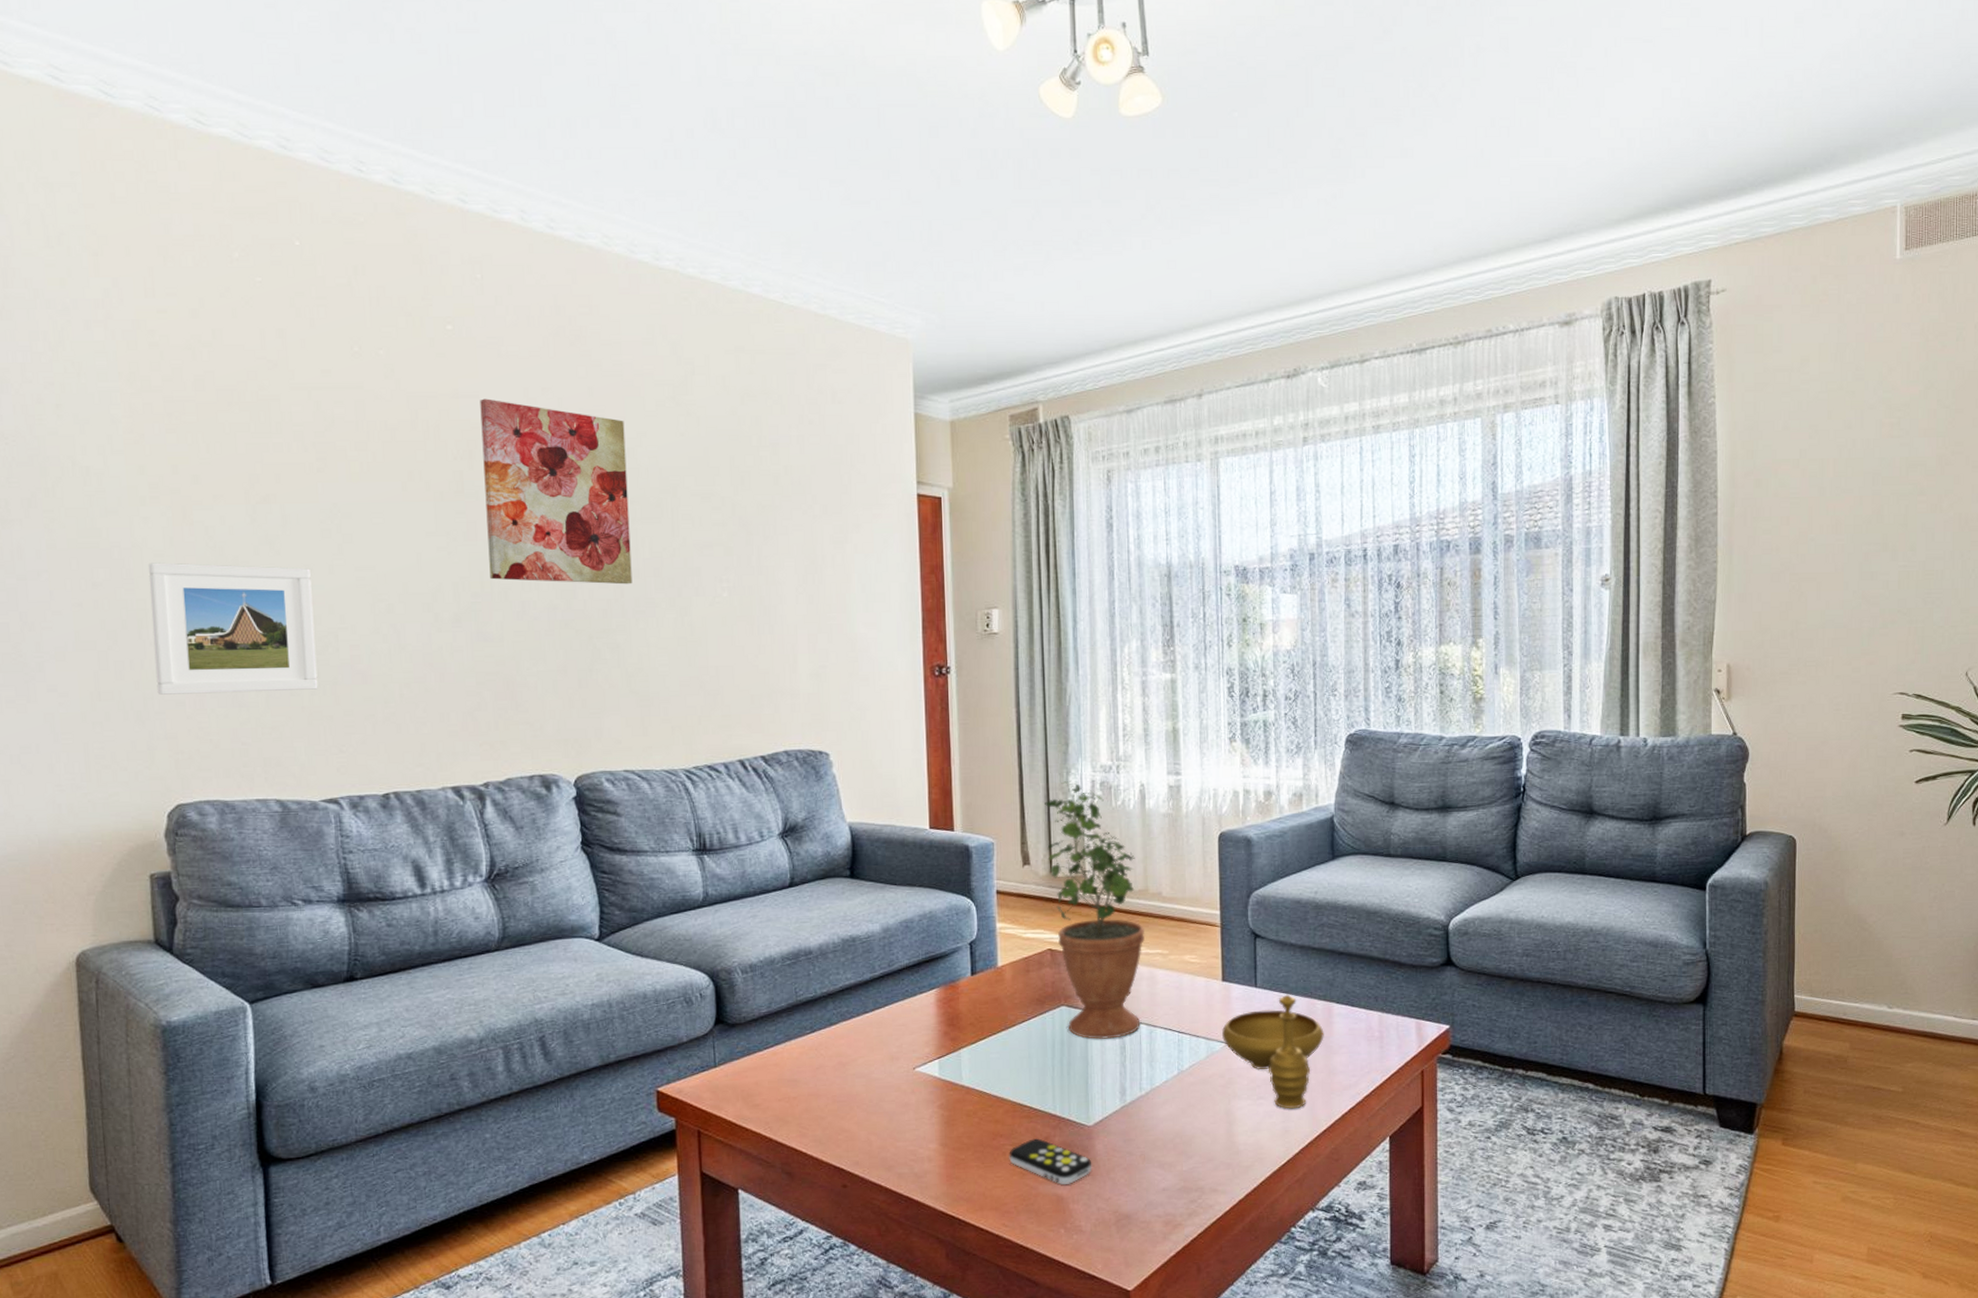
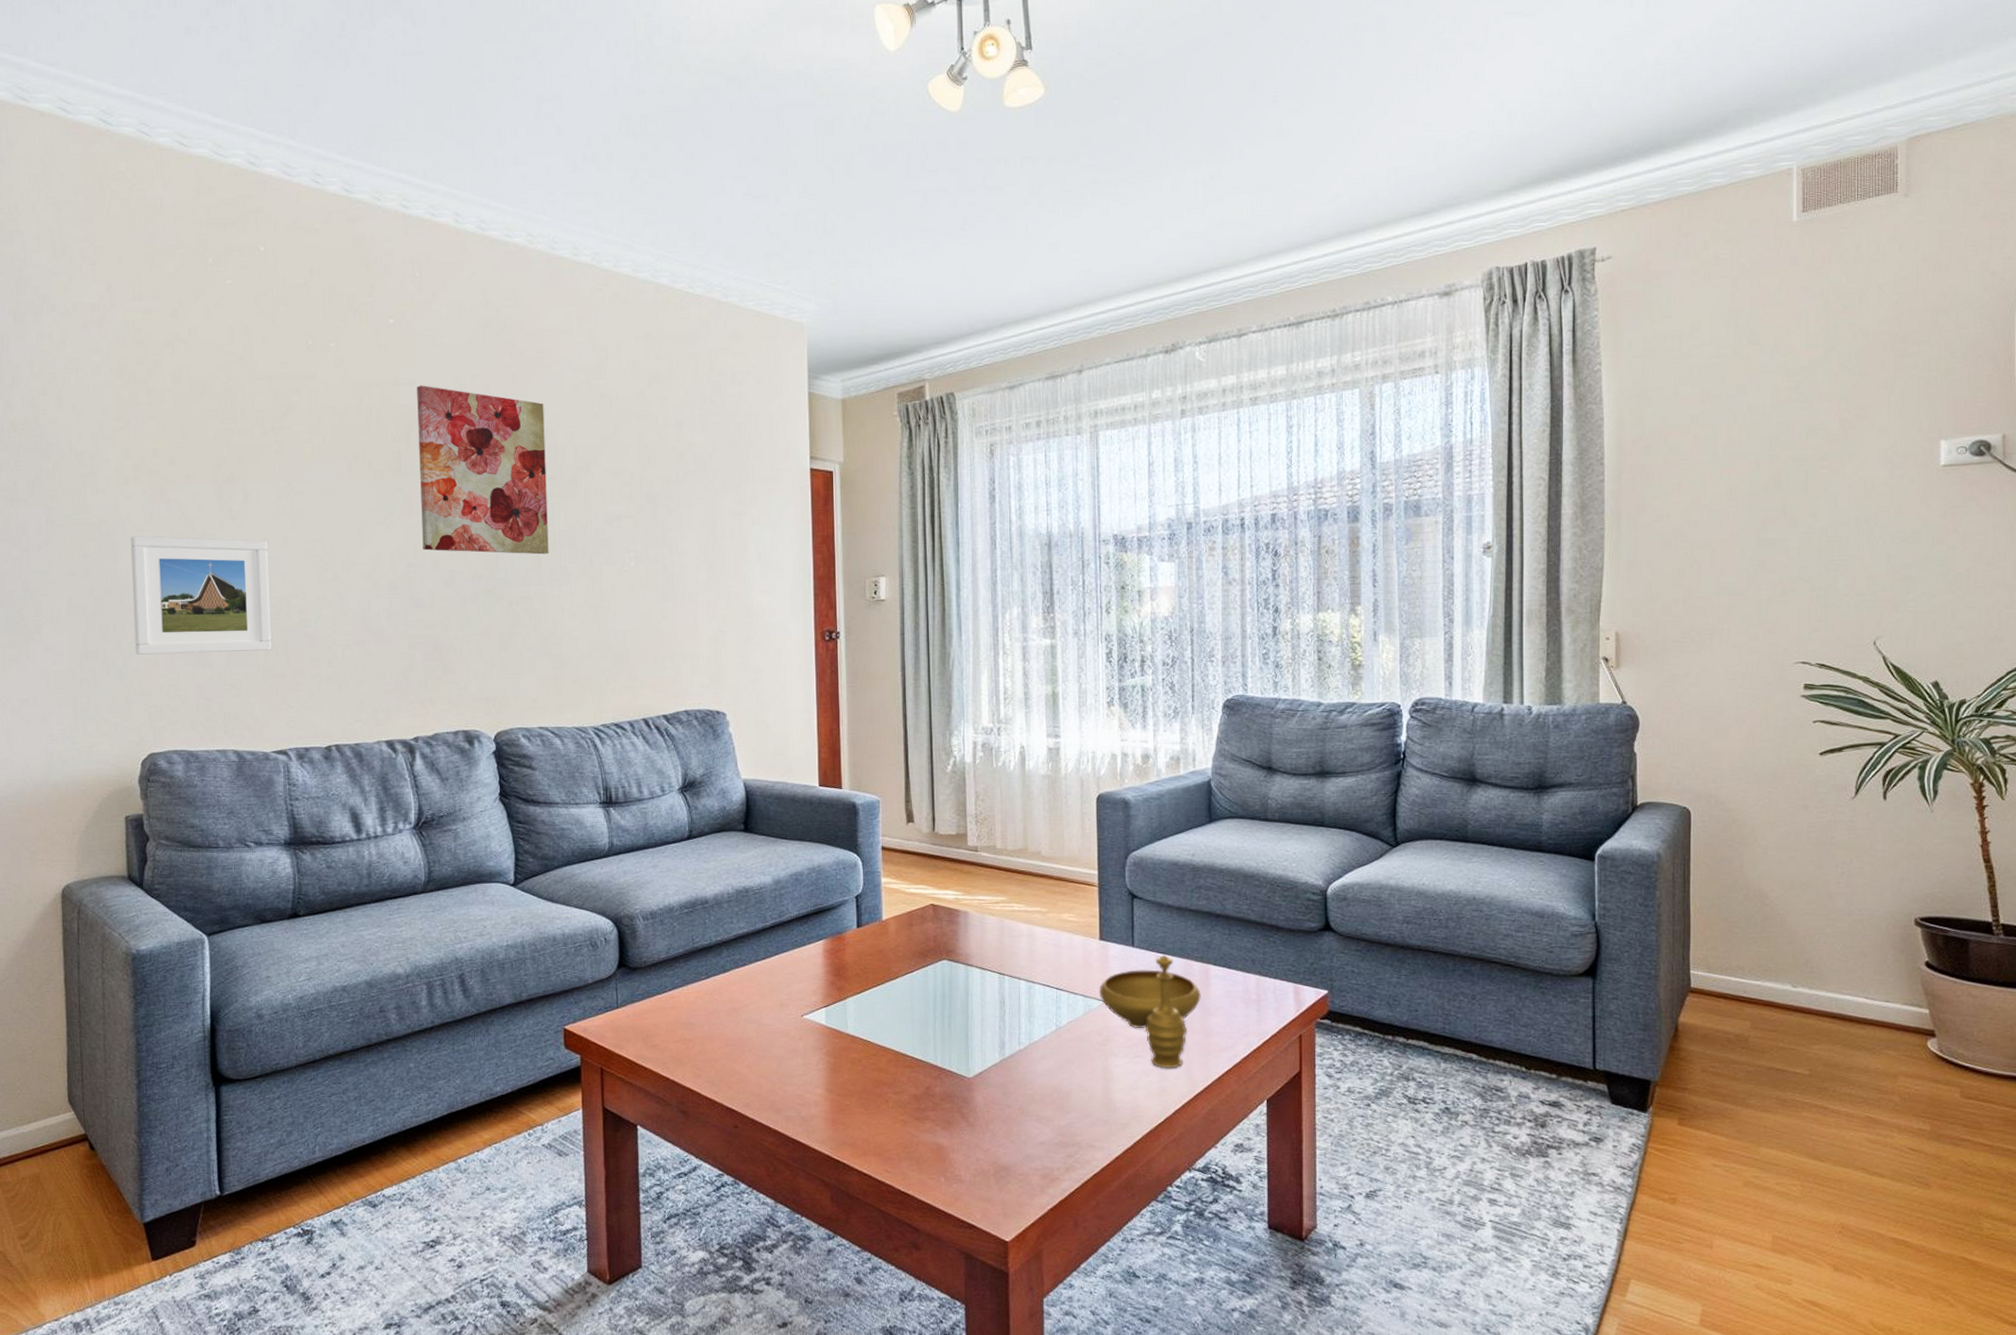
remote control: present [1009,1138,1092,1185] -> none [891,1088,972,1134]
potted plant: present [1045,780,1144,1039] -> none [928,741,1024,993]

